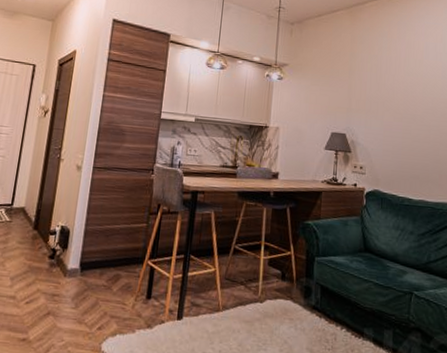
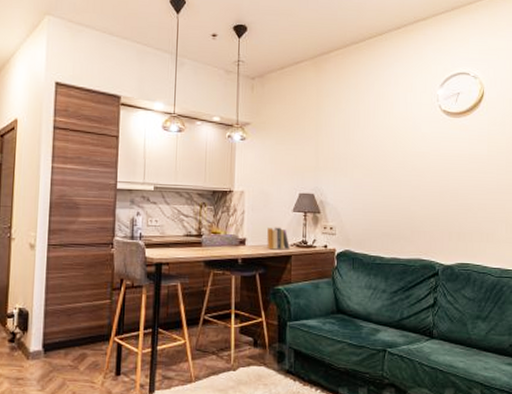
books: none [298,163,321,187] -> present [267,227,290,250]

